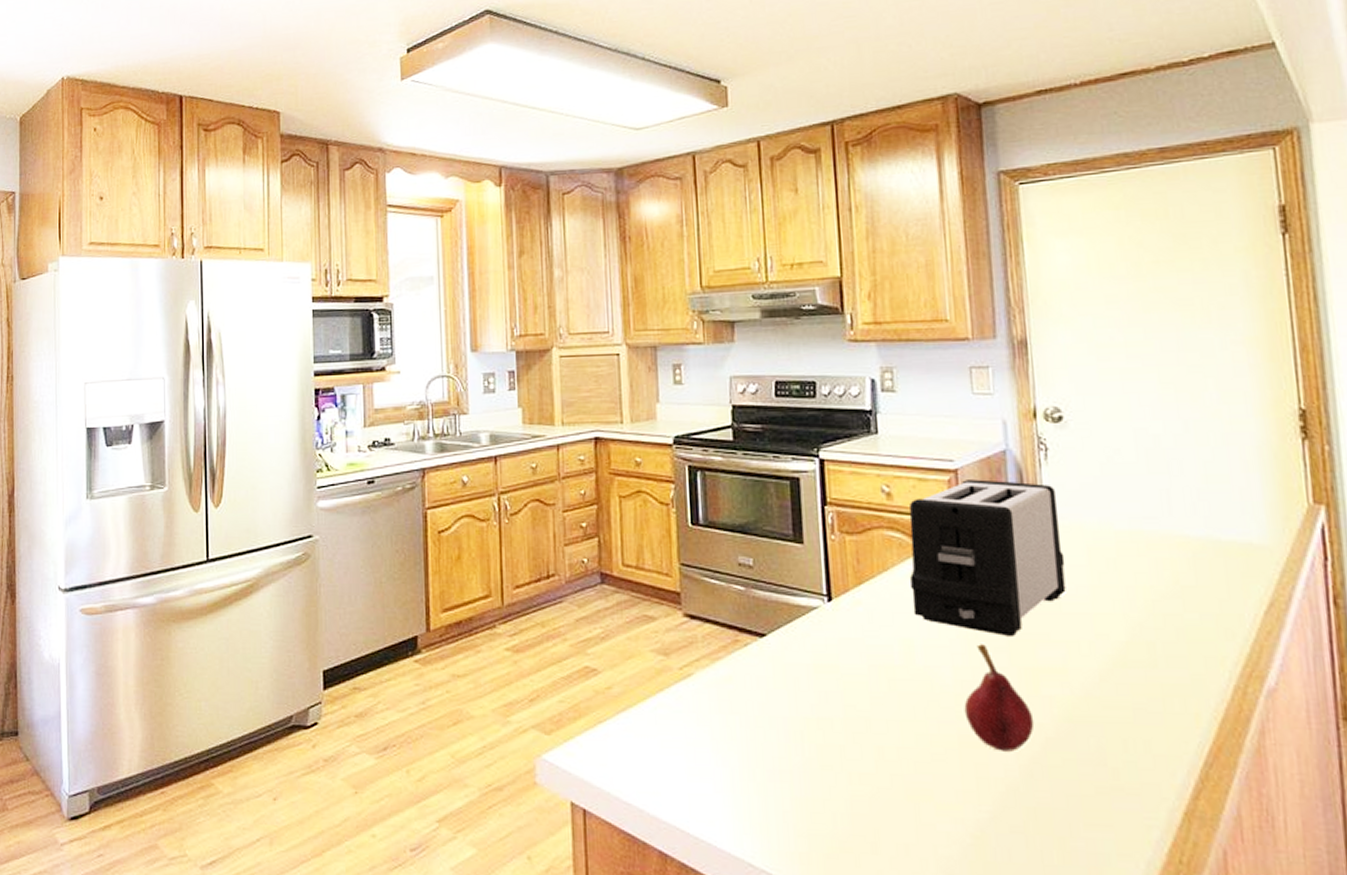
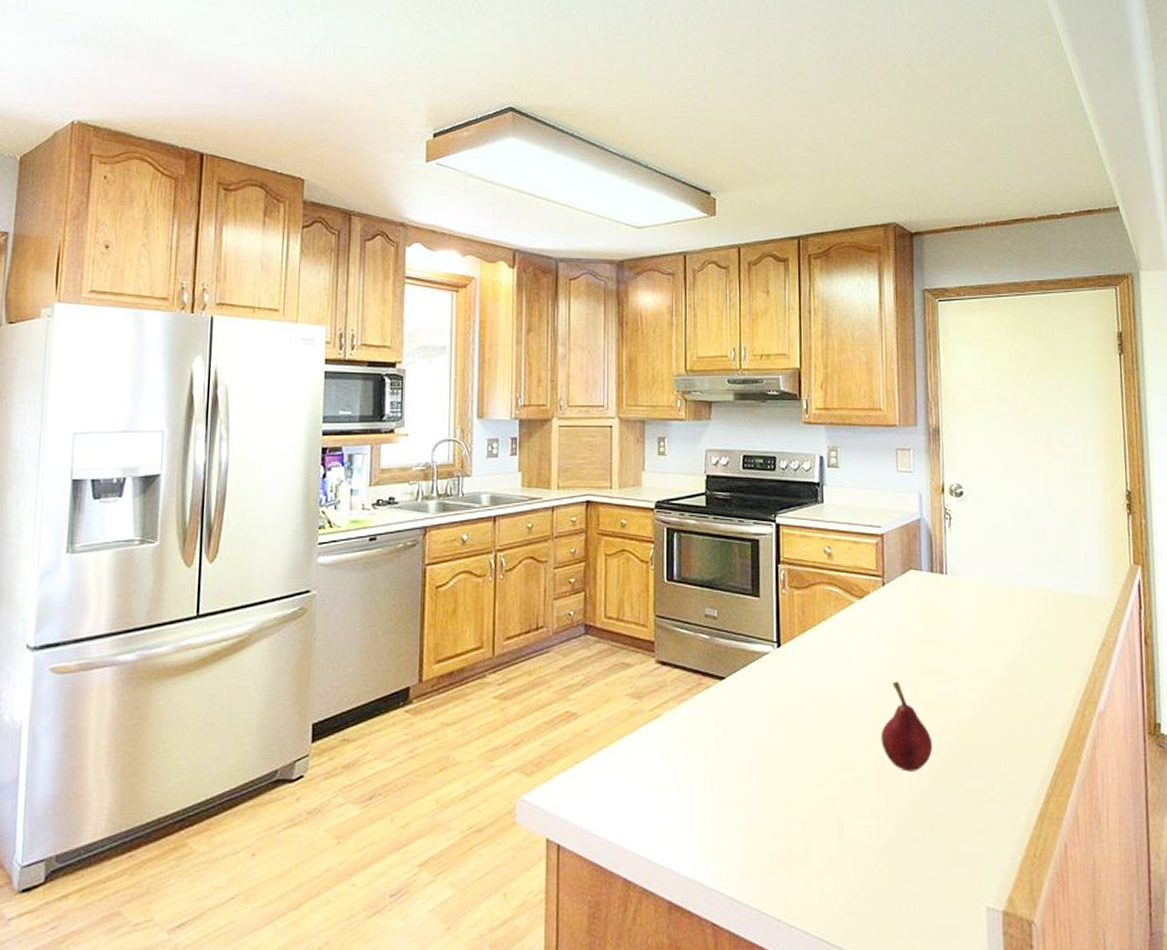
toaster: present [909,479,1066,636] -> none [844,543,961,674]

